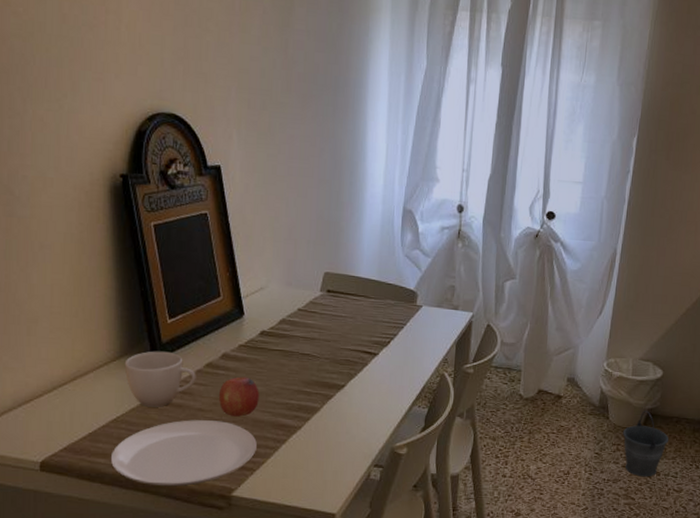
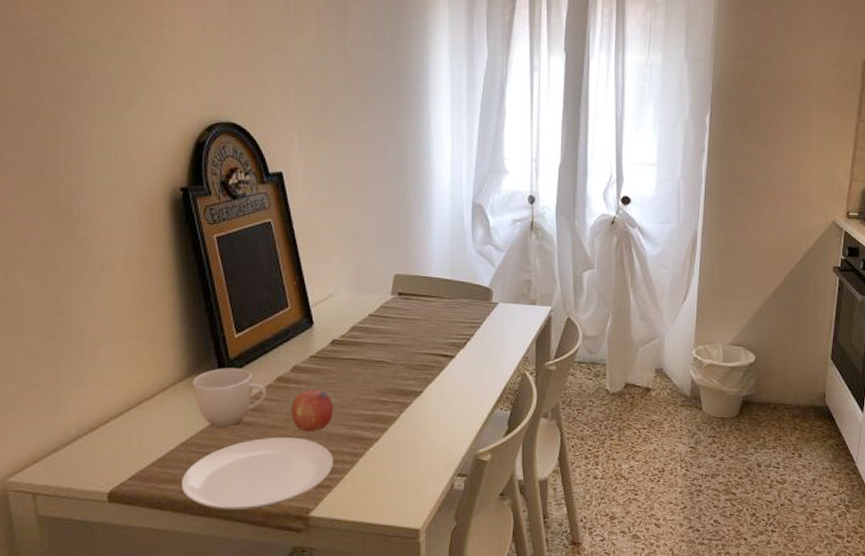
bucket: present [623,411,669,477] -> none [718,399,768,470]

